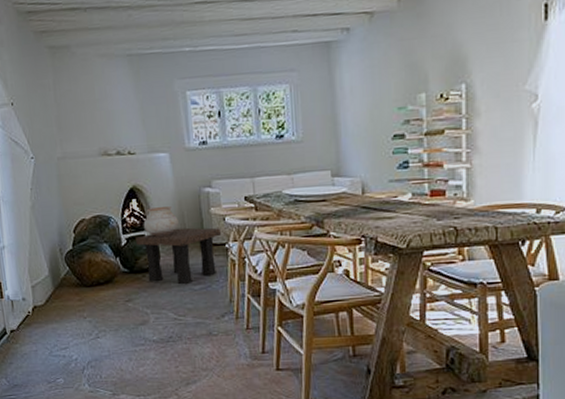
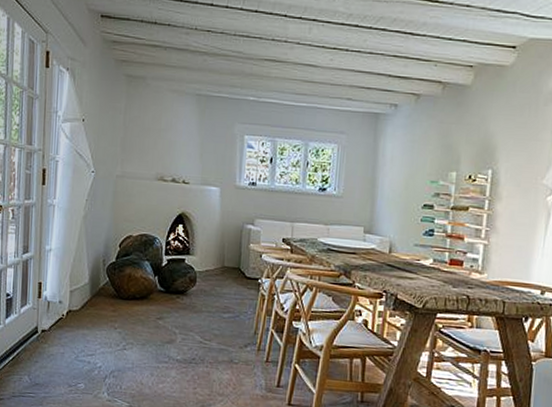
side table: present [136,227,221,285] -> none [176,257,256,312]
ceramic pot: present [143,206,179,237] -> none [185,235,219,264]

